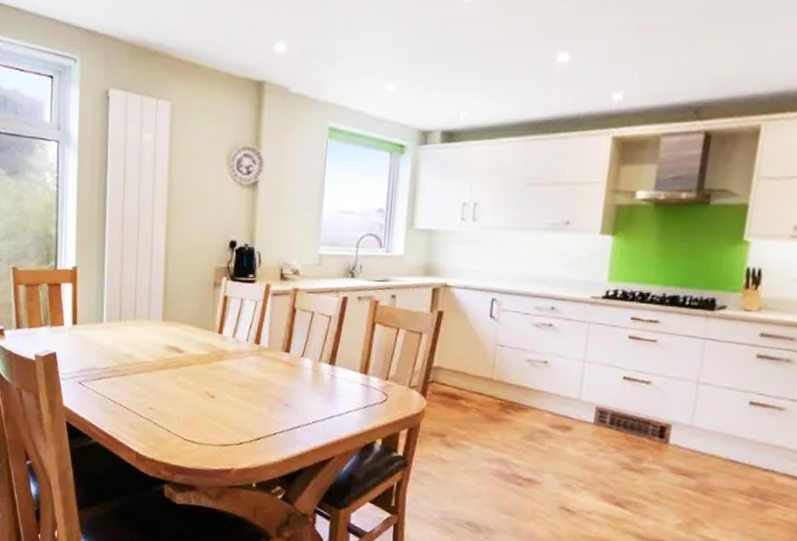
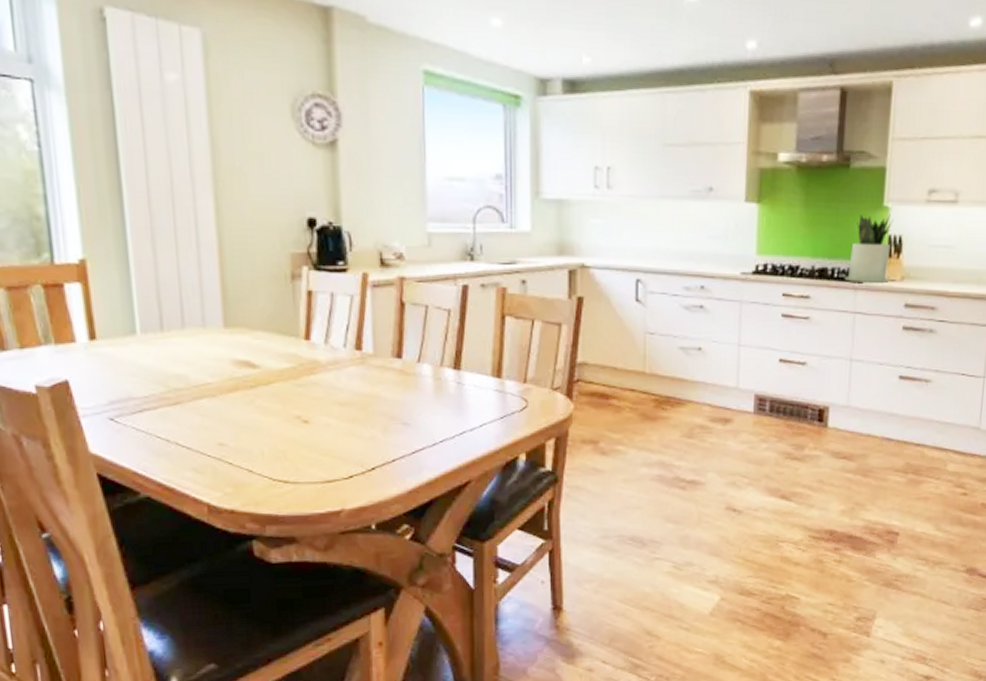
planter: none [696,248,753,313] -> present [844,214,893,284]

